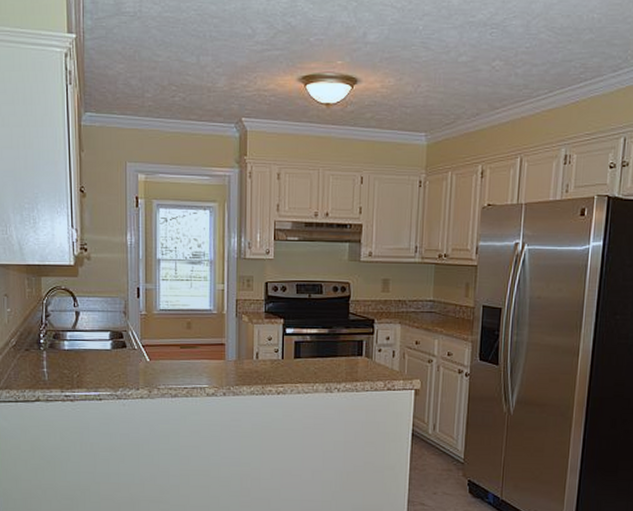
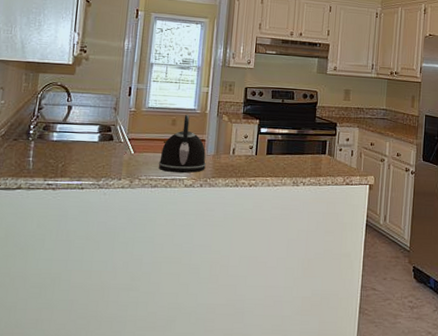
kettle: none [176,315,227,382] -> present [158,114,206,174]

